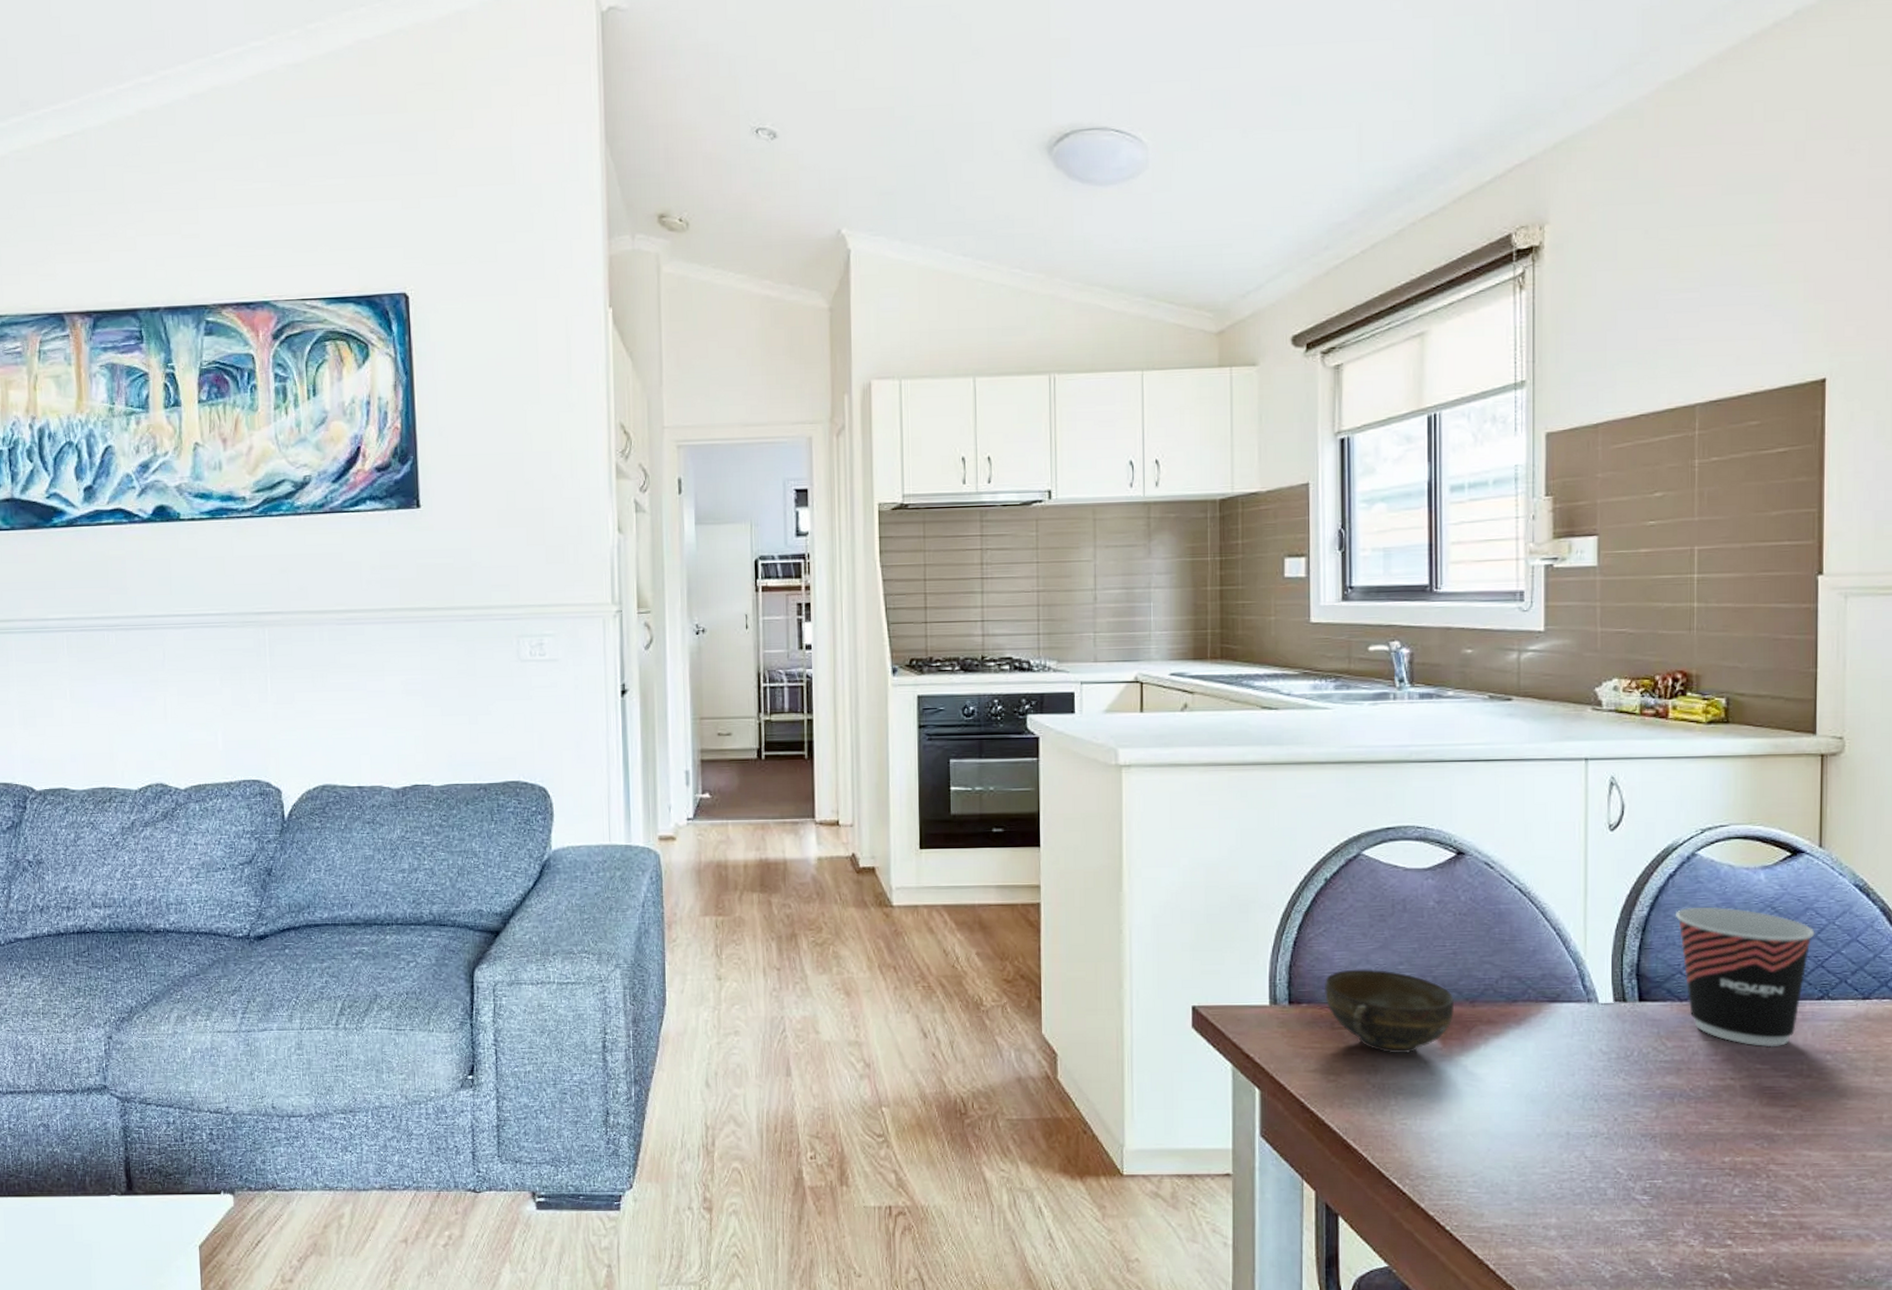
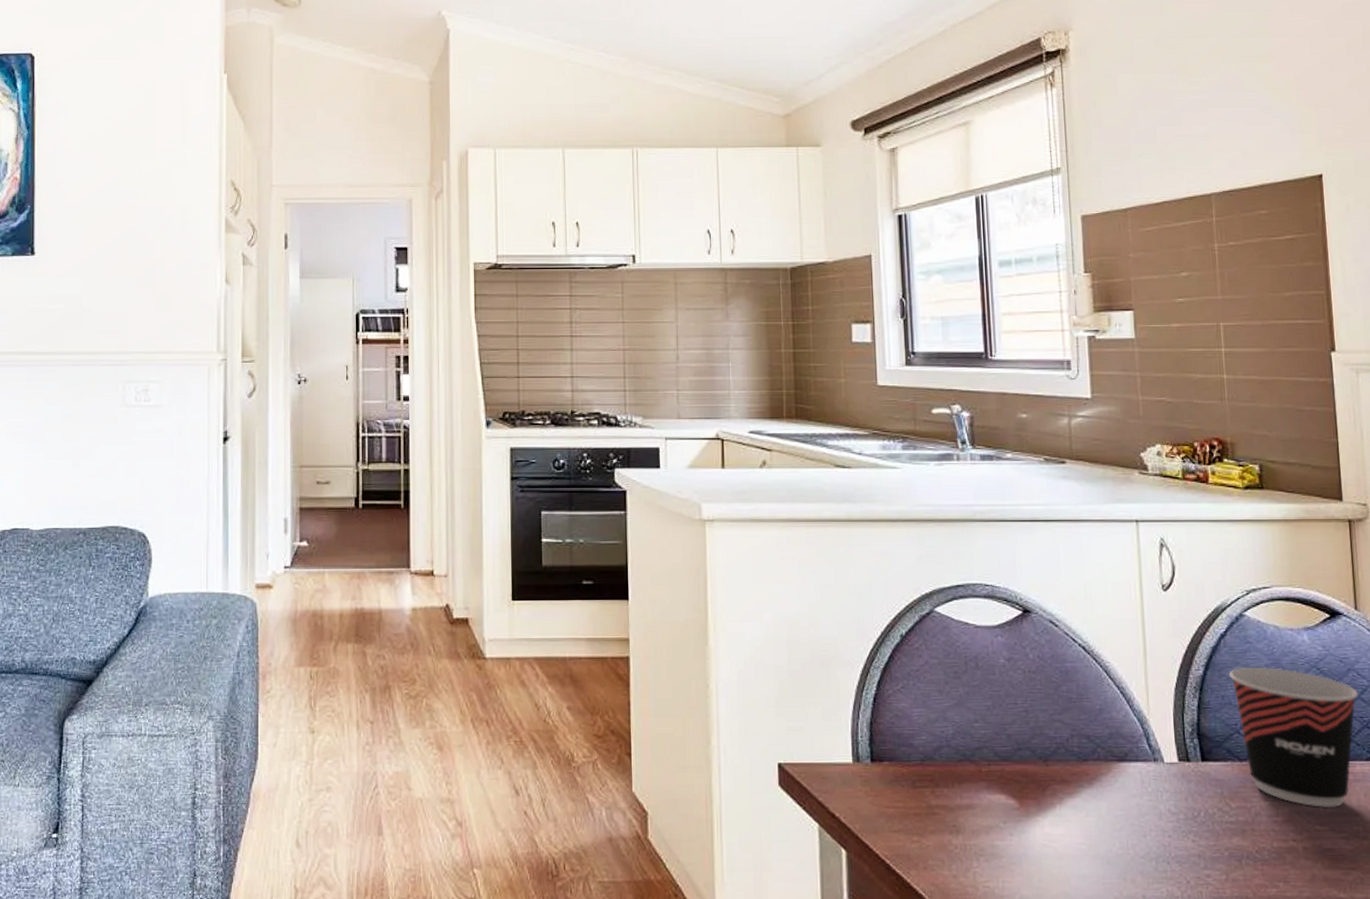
cup: present [1324,969,1454,1054] -> none [904,726,1029,814]

